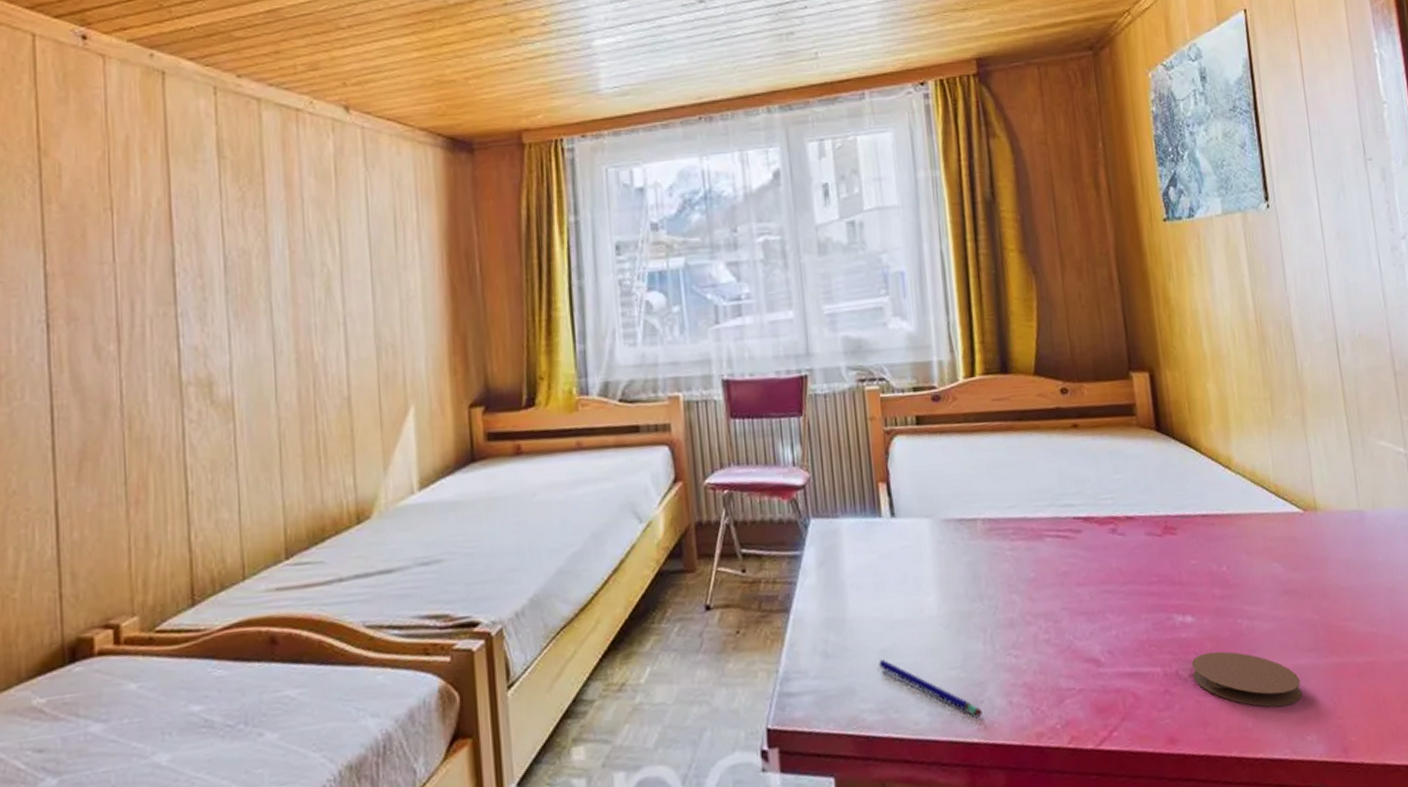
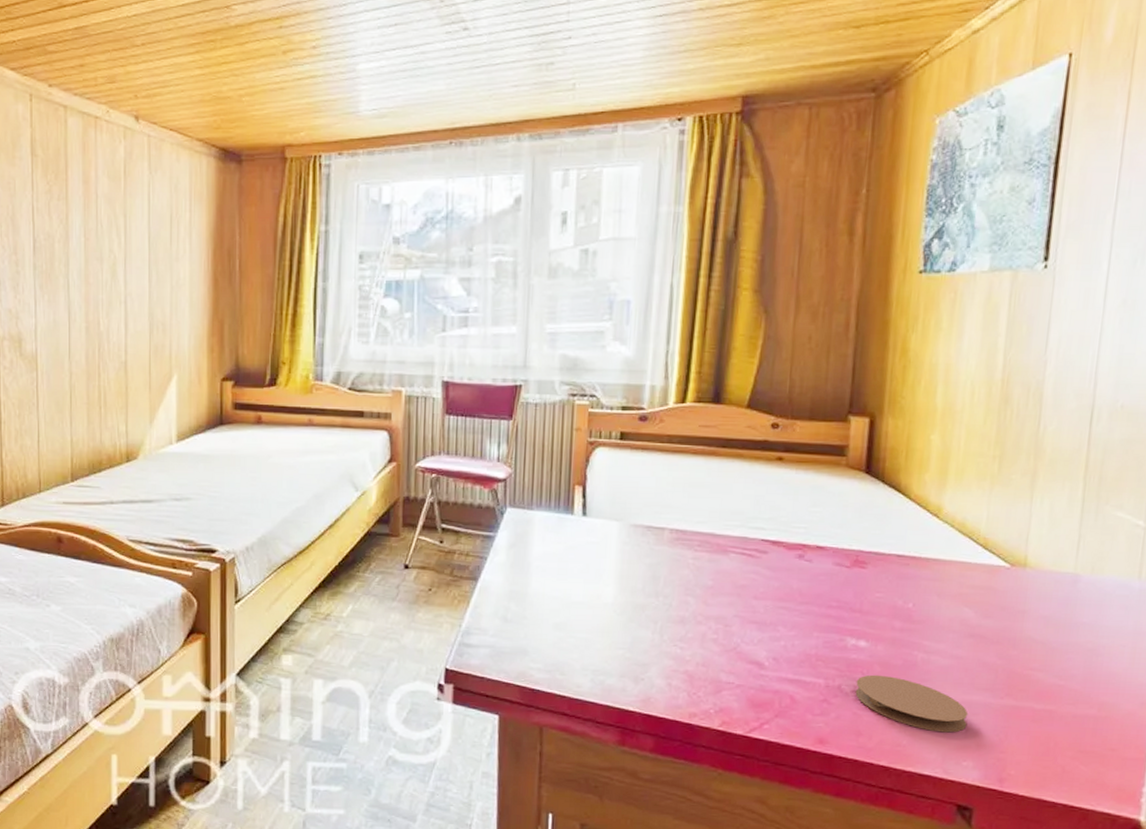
pen: present [879,659,982,717] -> none [552,631,641,691]

